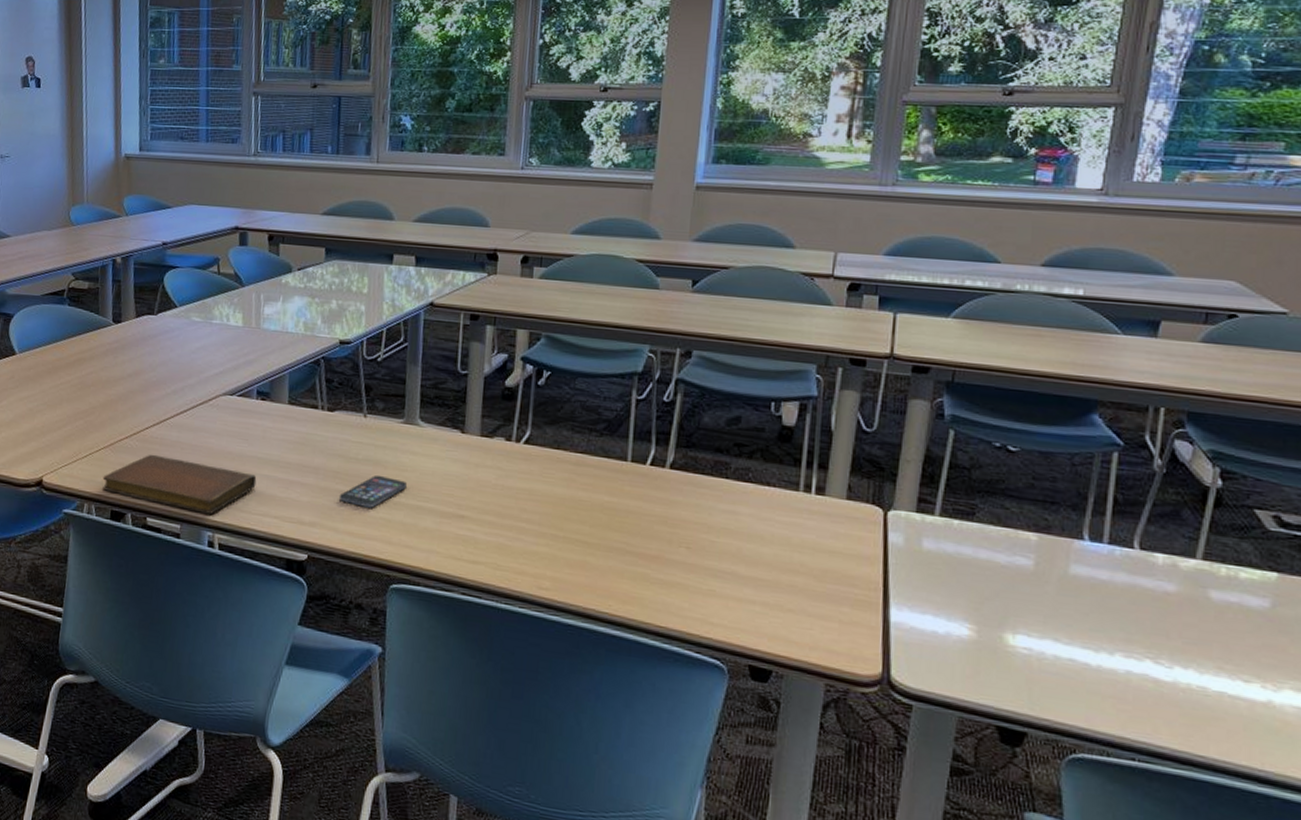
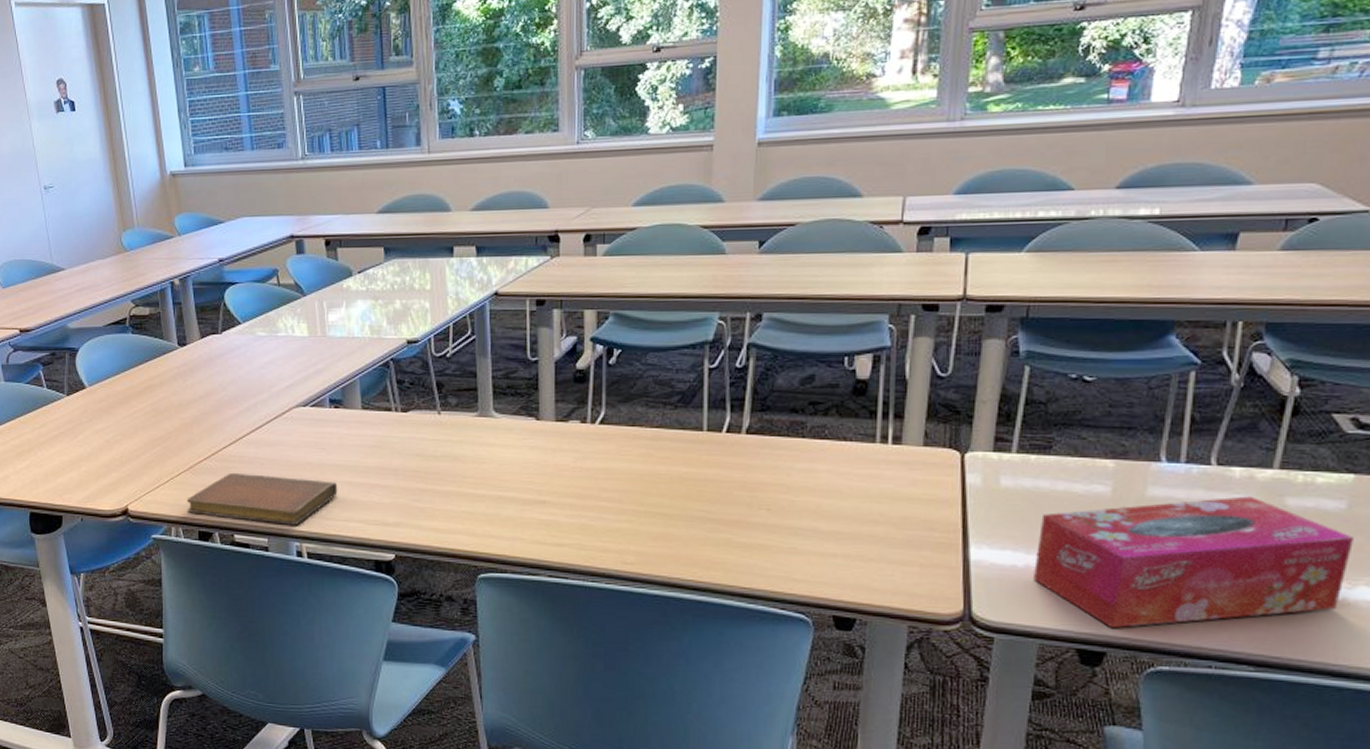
smartphone: present [339,475,407,508] -> none [420,469,486,503]
tissue box: none [954,581,1278,712] -> present [1034,496,1354,629]

